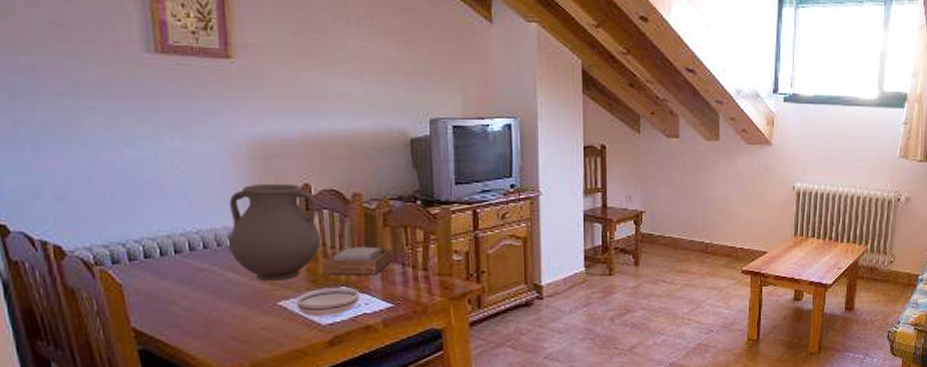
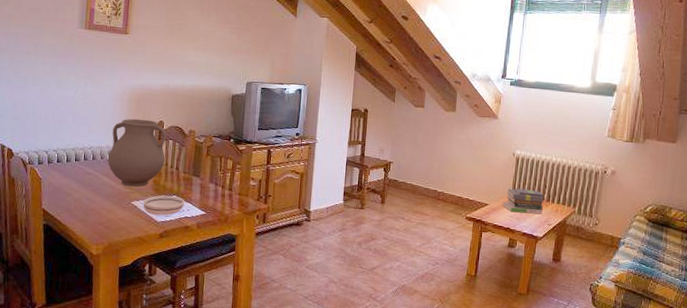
napkin holder: present [321,246,393,276] -> none [163,167,211,190]
books: none [783,229,831,259] -> present [502,189,544,215]

